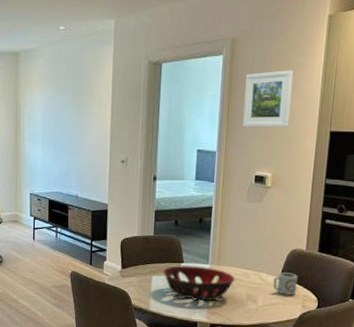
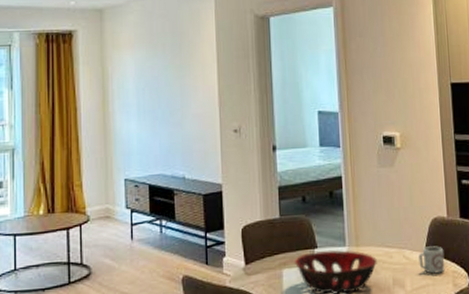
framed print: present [243,70,294,128] -> none [360,21,410,83]

